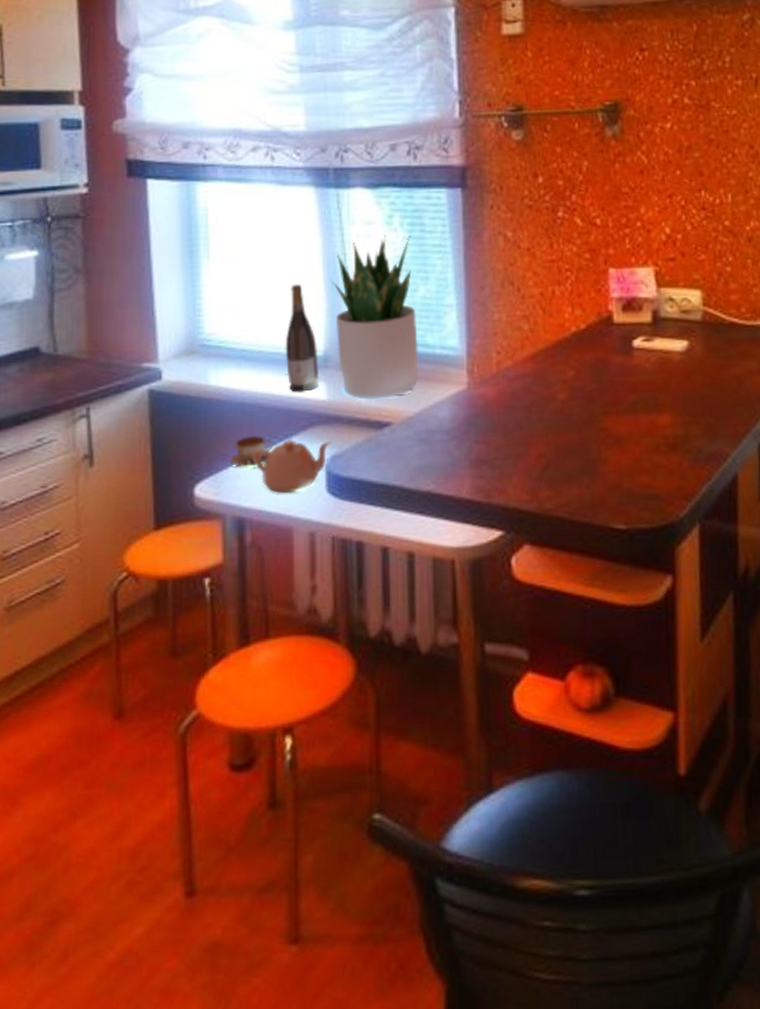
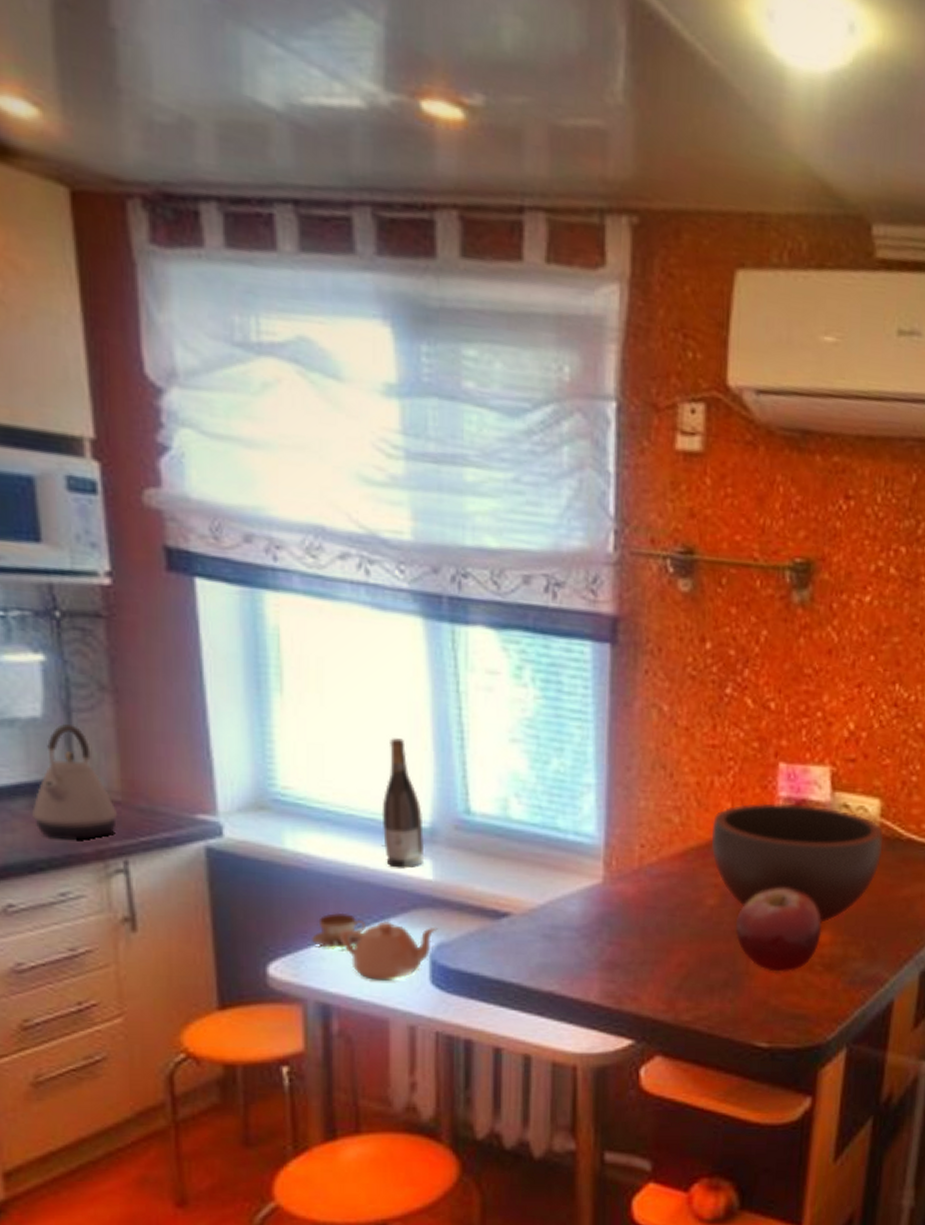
kettle: none [21,302,84,394] -> present [32,724,118,840]
planter: present [330,235,419,401] -> none [440,690,548,886]
bowl: none [556,302,709,406] -> present [711,803,884,923]
fruit: none [585,377,663,456] -> present [736,887,823,972]

